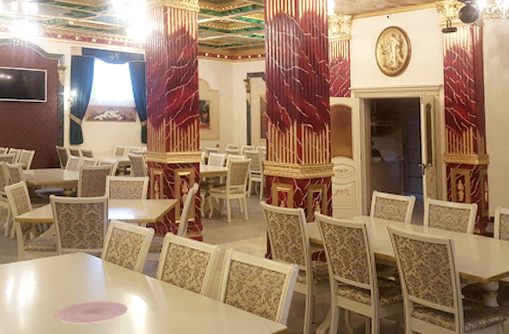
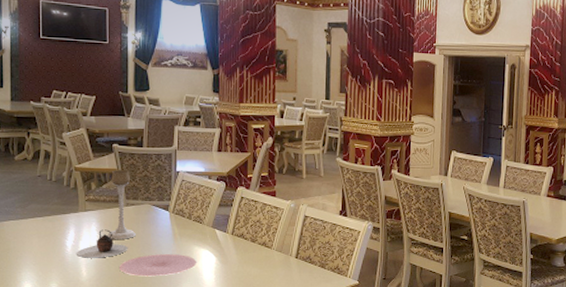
teapot: none [16,278,63,306] -> present [77,229,128,258]
candle holder: none [44,219,71,287] -> present [107,169,136,239]

